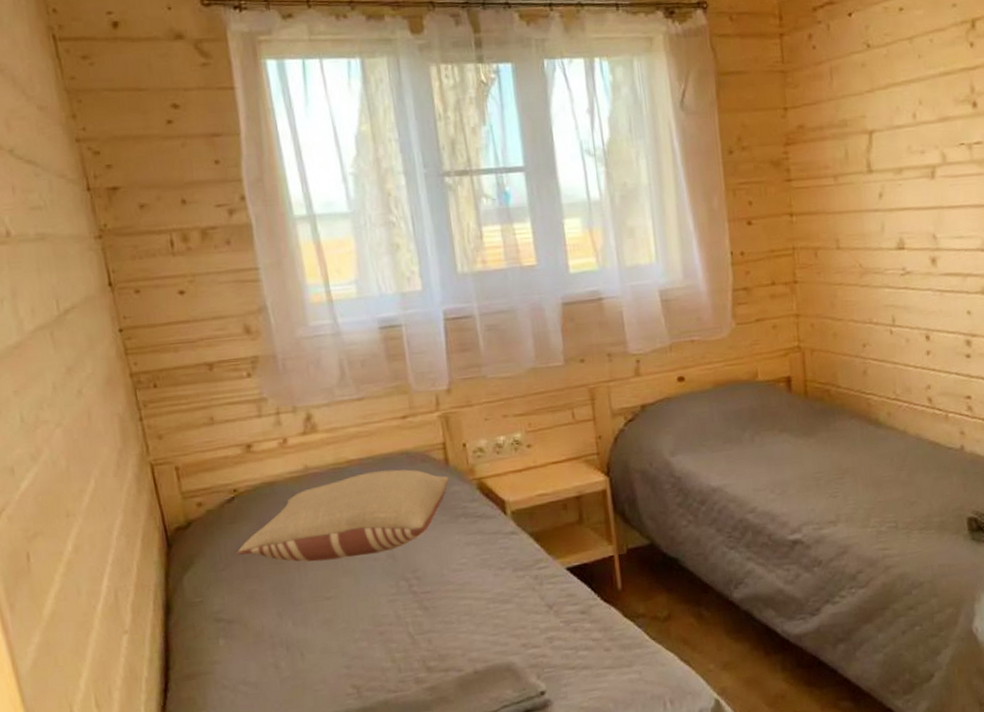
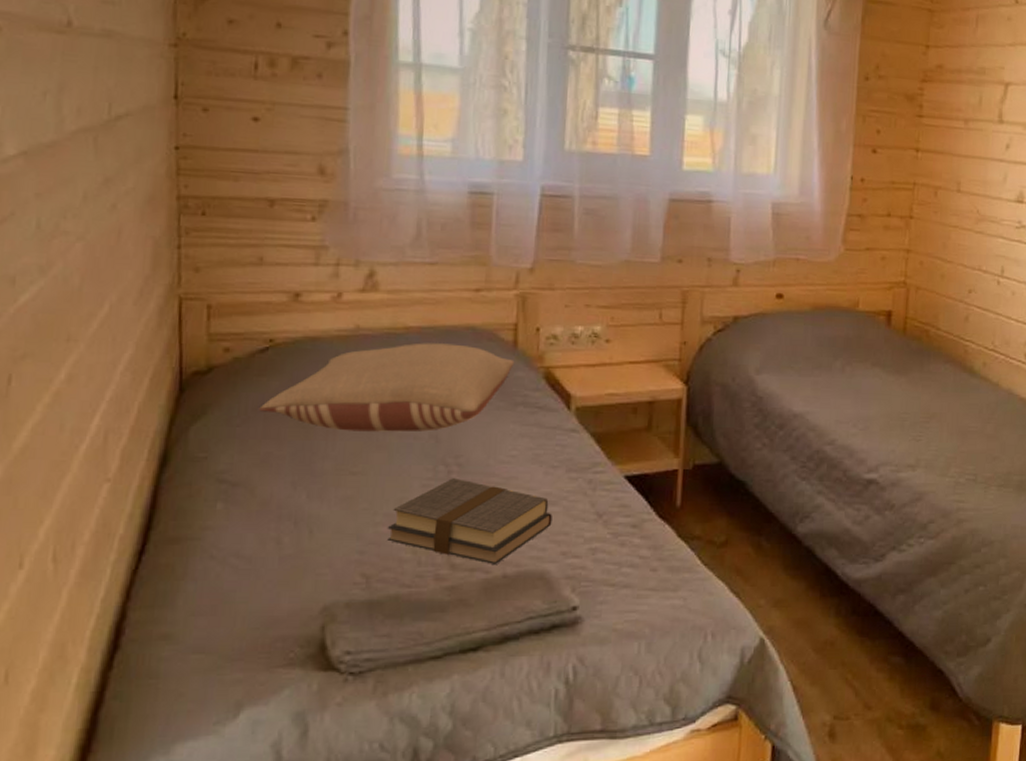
book: none [366,590,509,663] -> present [387,478,552,564]

